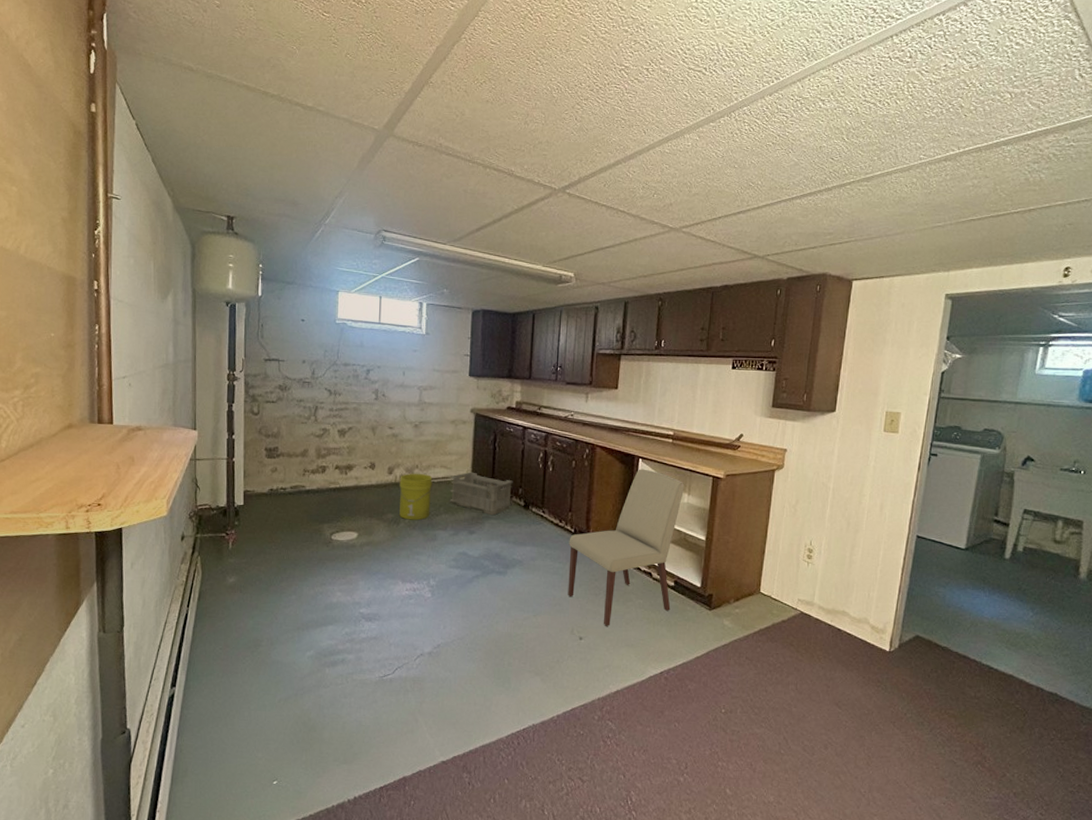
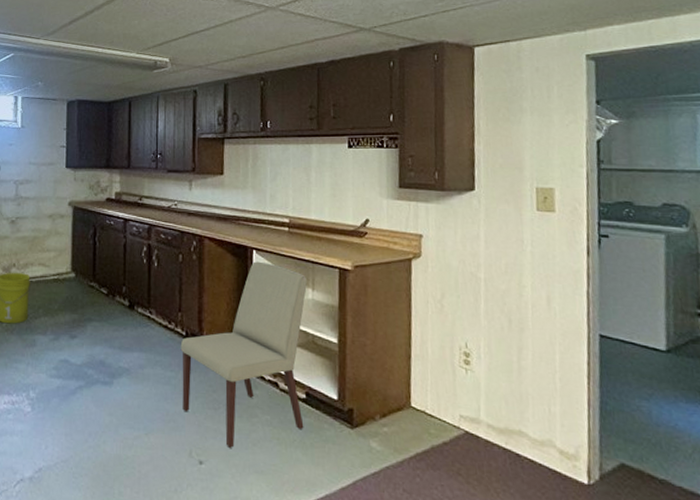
plastic crate: present [450,472,513,515] -> none [49,269,116,316]

